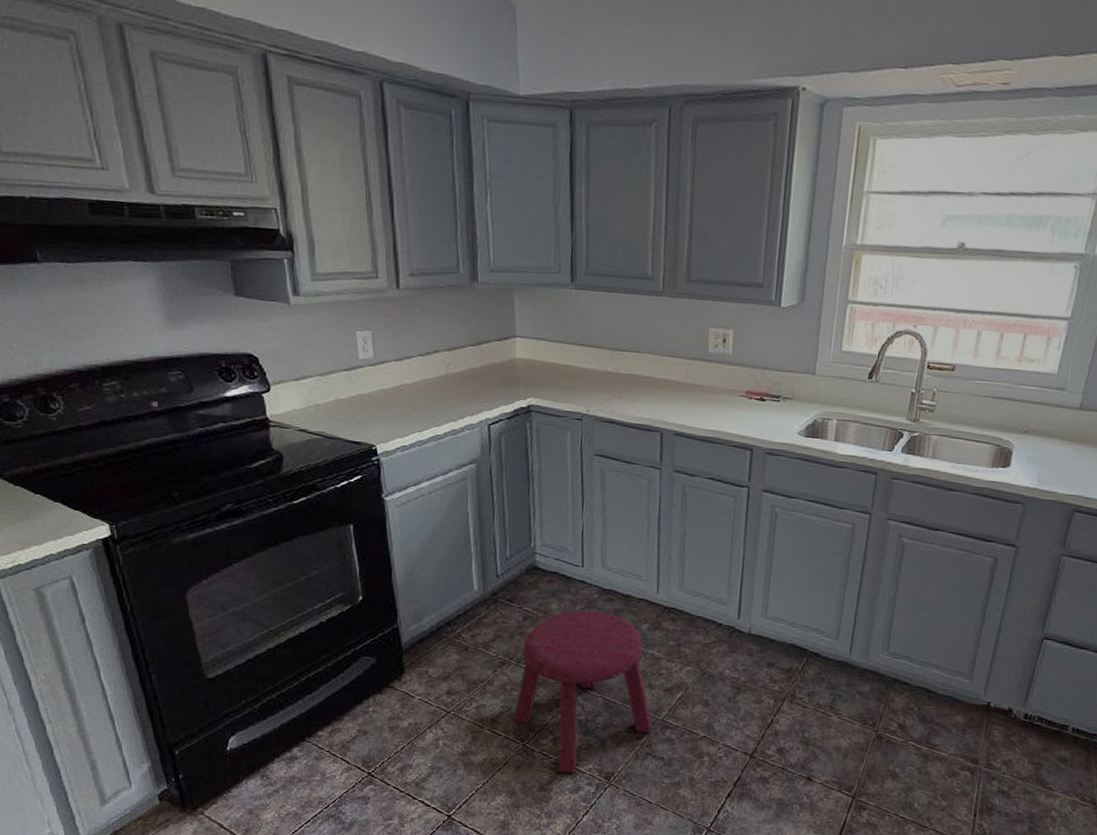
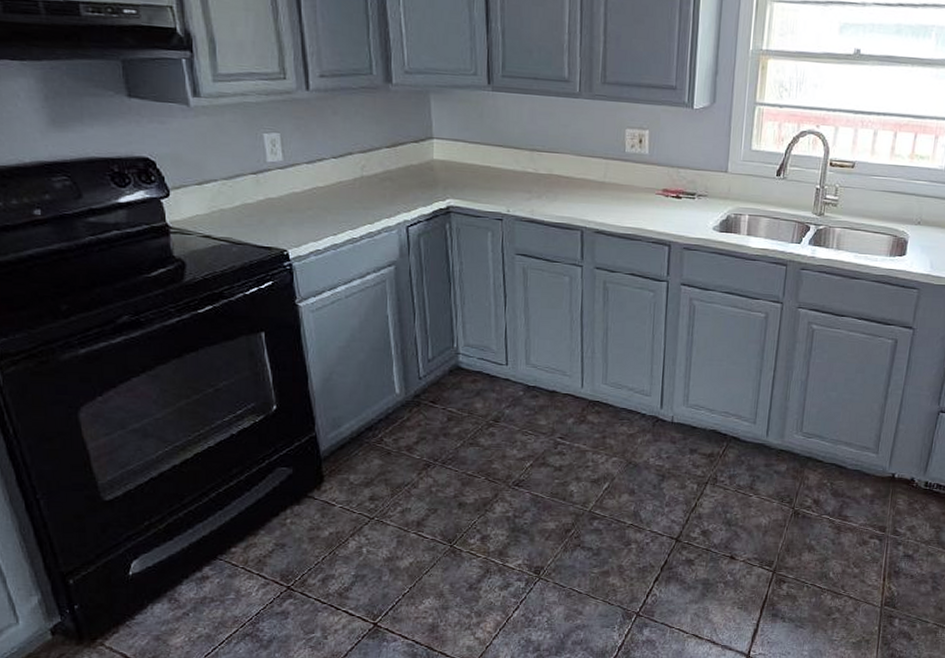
stool: present [514,610,653,774] -> none [440,408,581,571]

